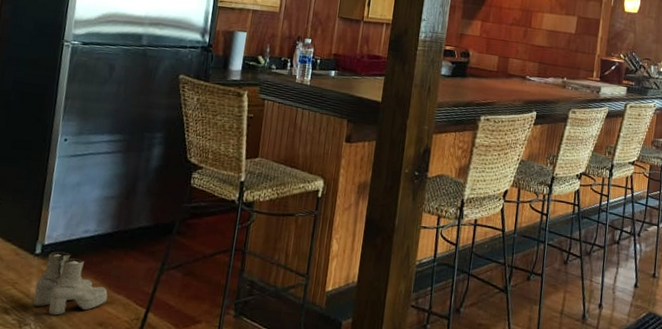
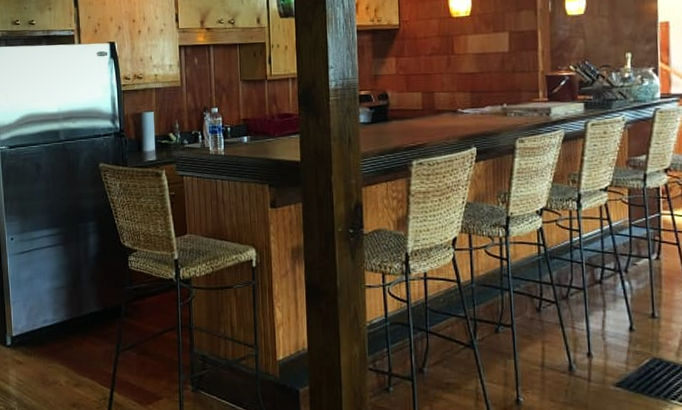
boots: present [33,251,108,316] -> none [12,341,75,400]

